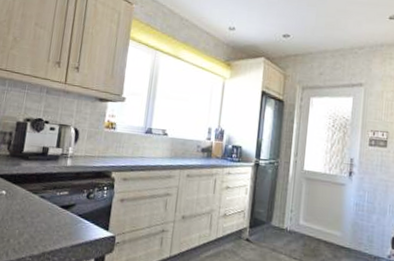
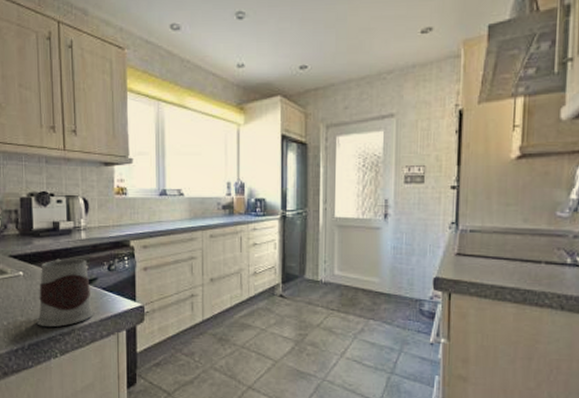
mug: none [9,182,68,249] -> present [36,258,94,327]

